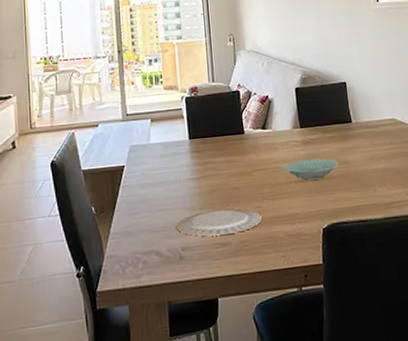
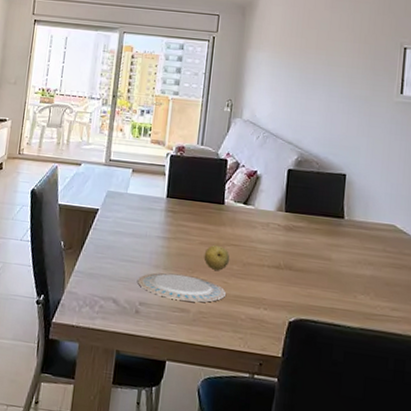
fruit: none [234,173,260,198] -> present [204,244,230,271]
bowl: present [285,158,339,181] -> none [260,245,320,270]

